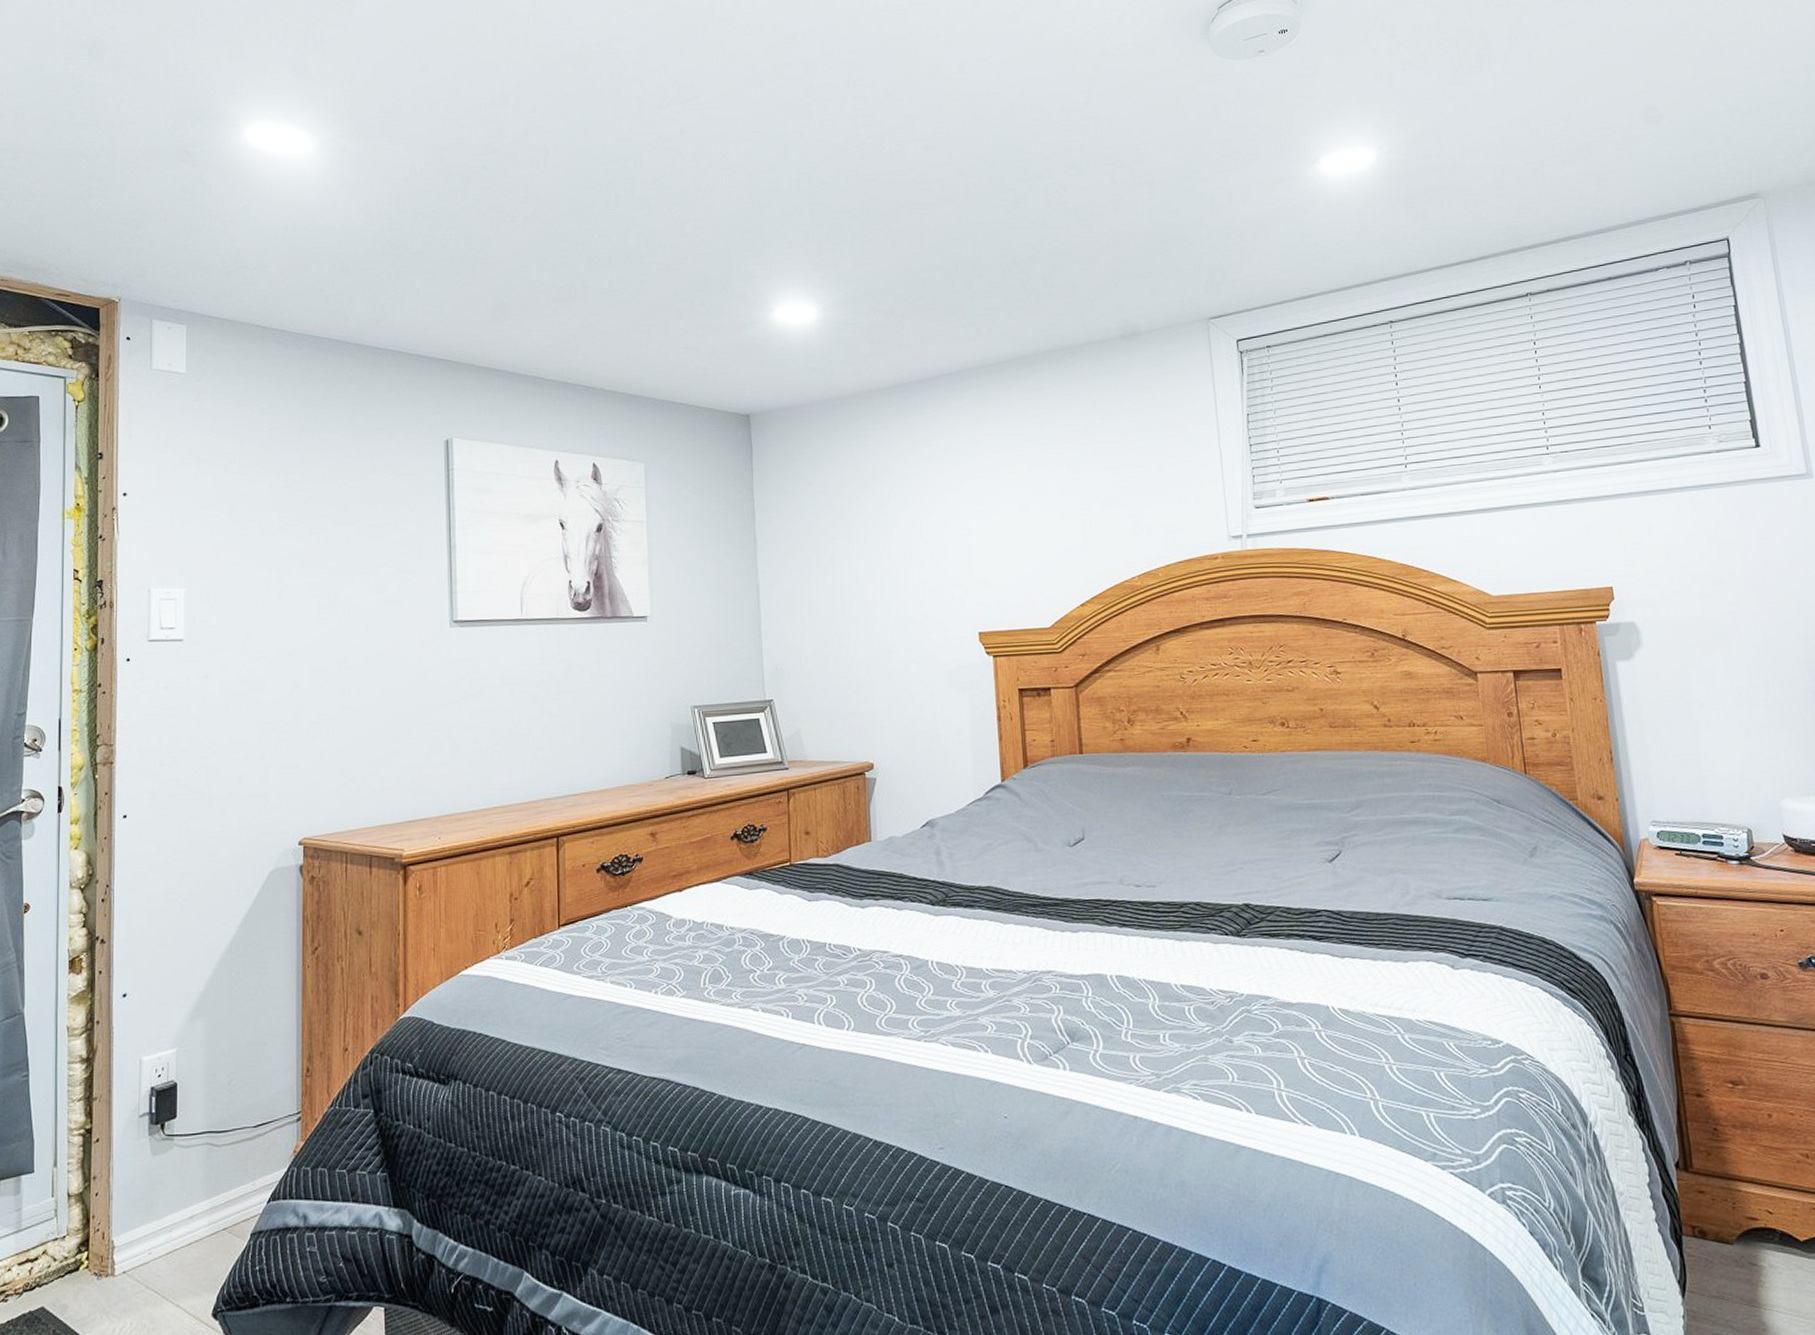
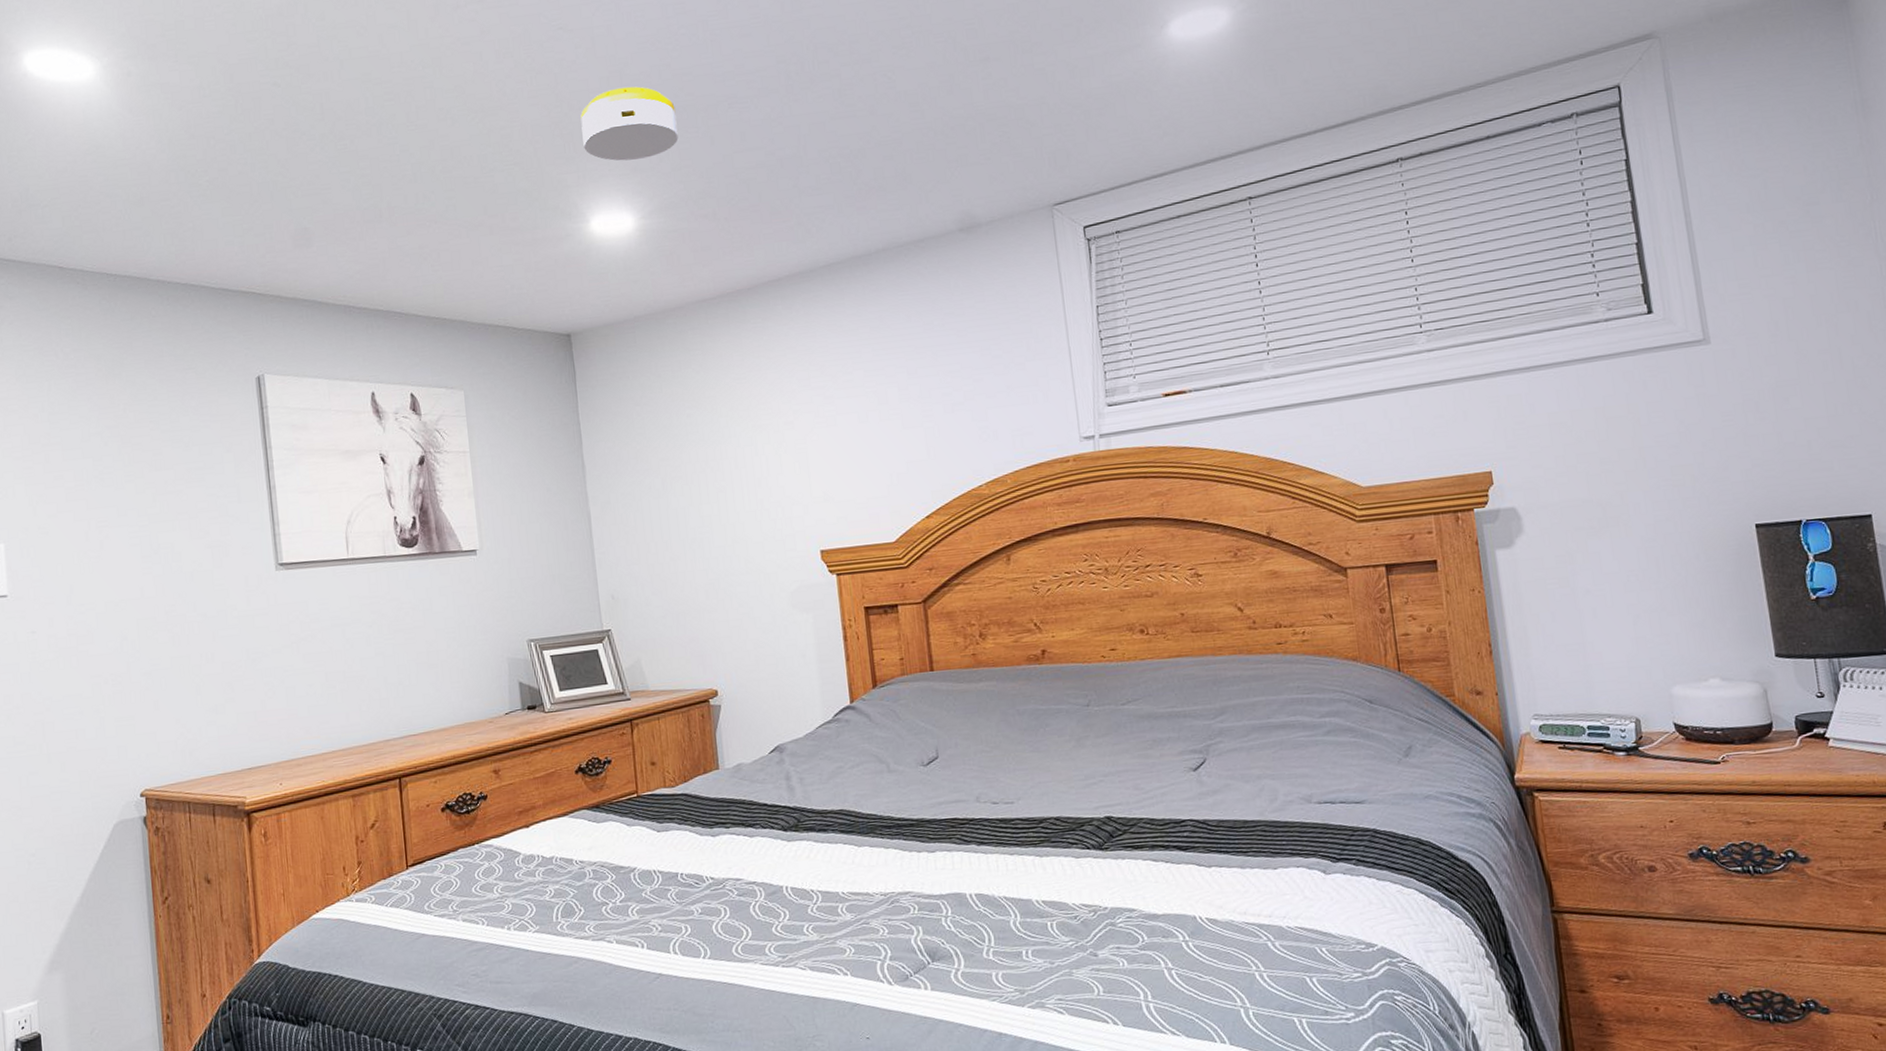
smoke detector: none [770,188,861,256] -> present [580,86,679,161]

